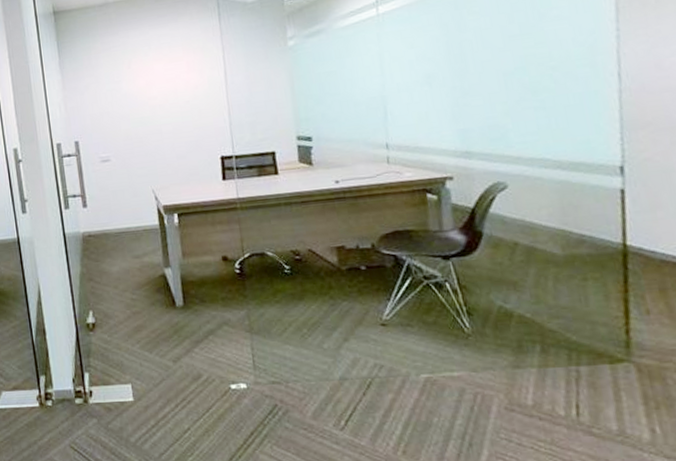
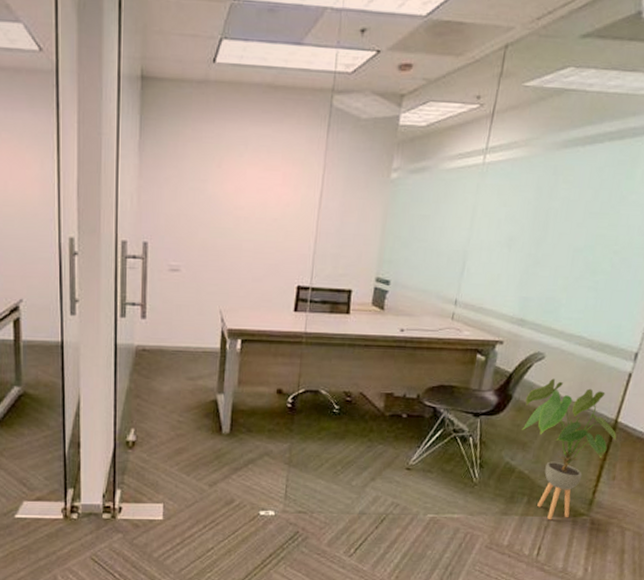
house plant: none [499,207,634,371] -> present [522,378,617,520]

